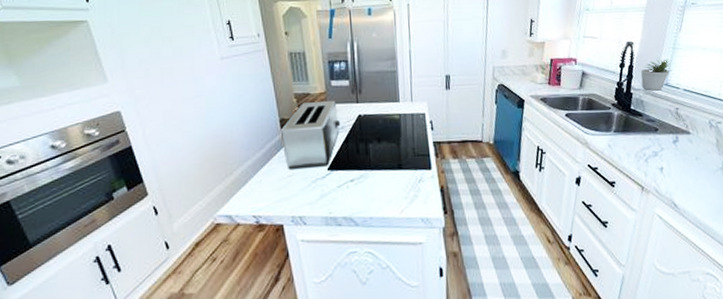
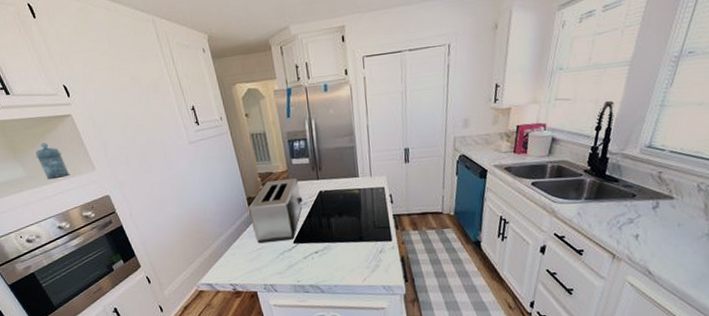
canister: none [36,49,75,90] -> present [35,143,69,179]
potted plant: present [641,58,672,91] -> none [620,118,658,154]

